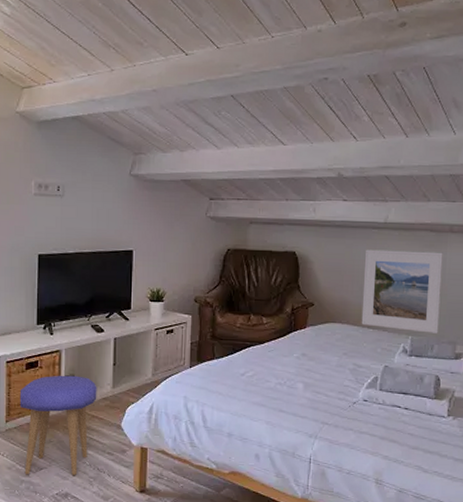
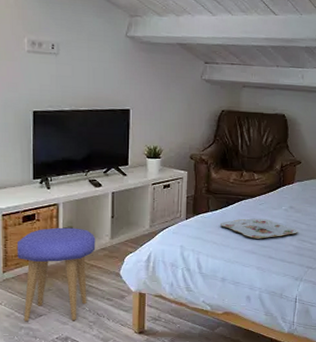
serving tray: none [225,367,312,390] -> present [219,218,298,239]

